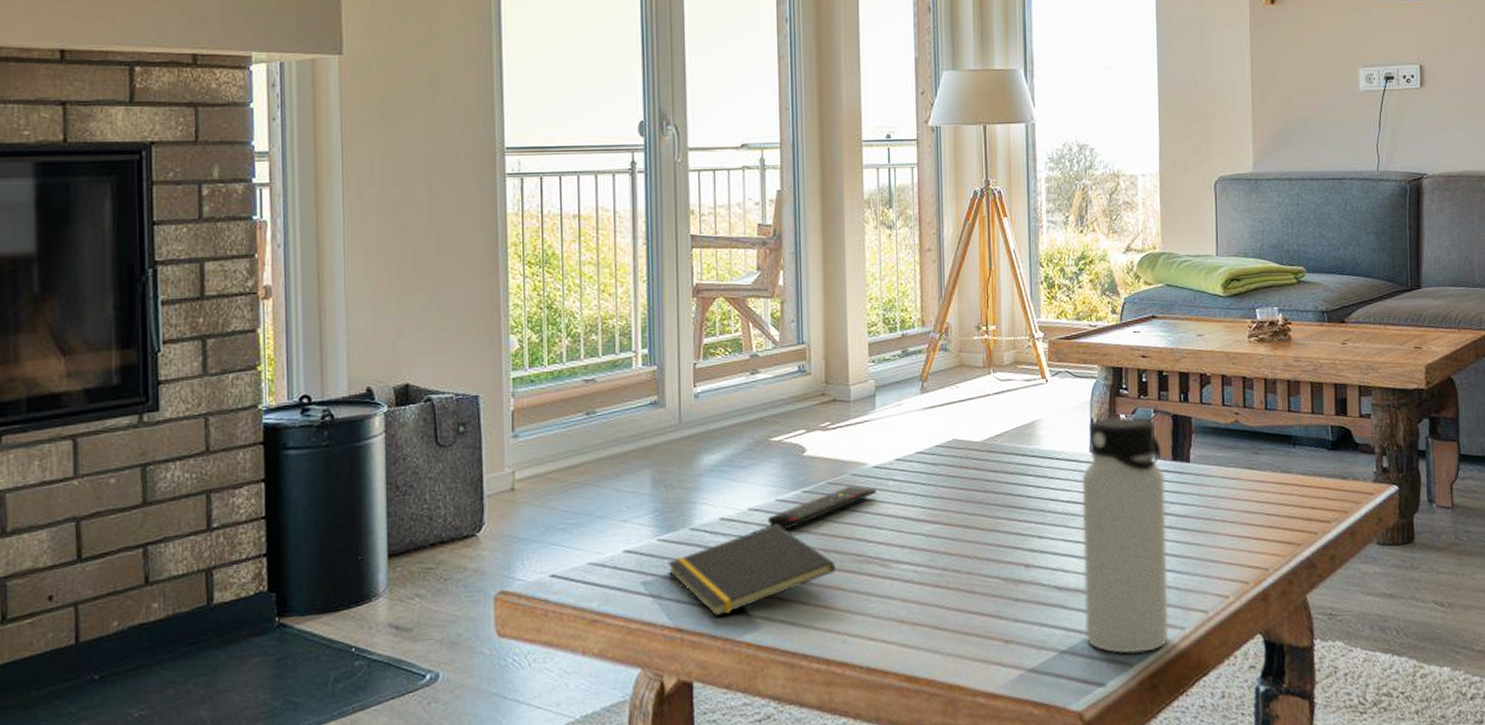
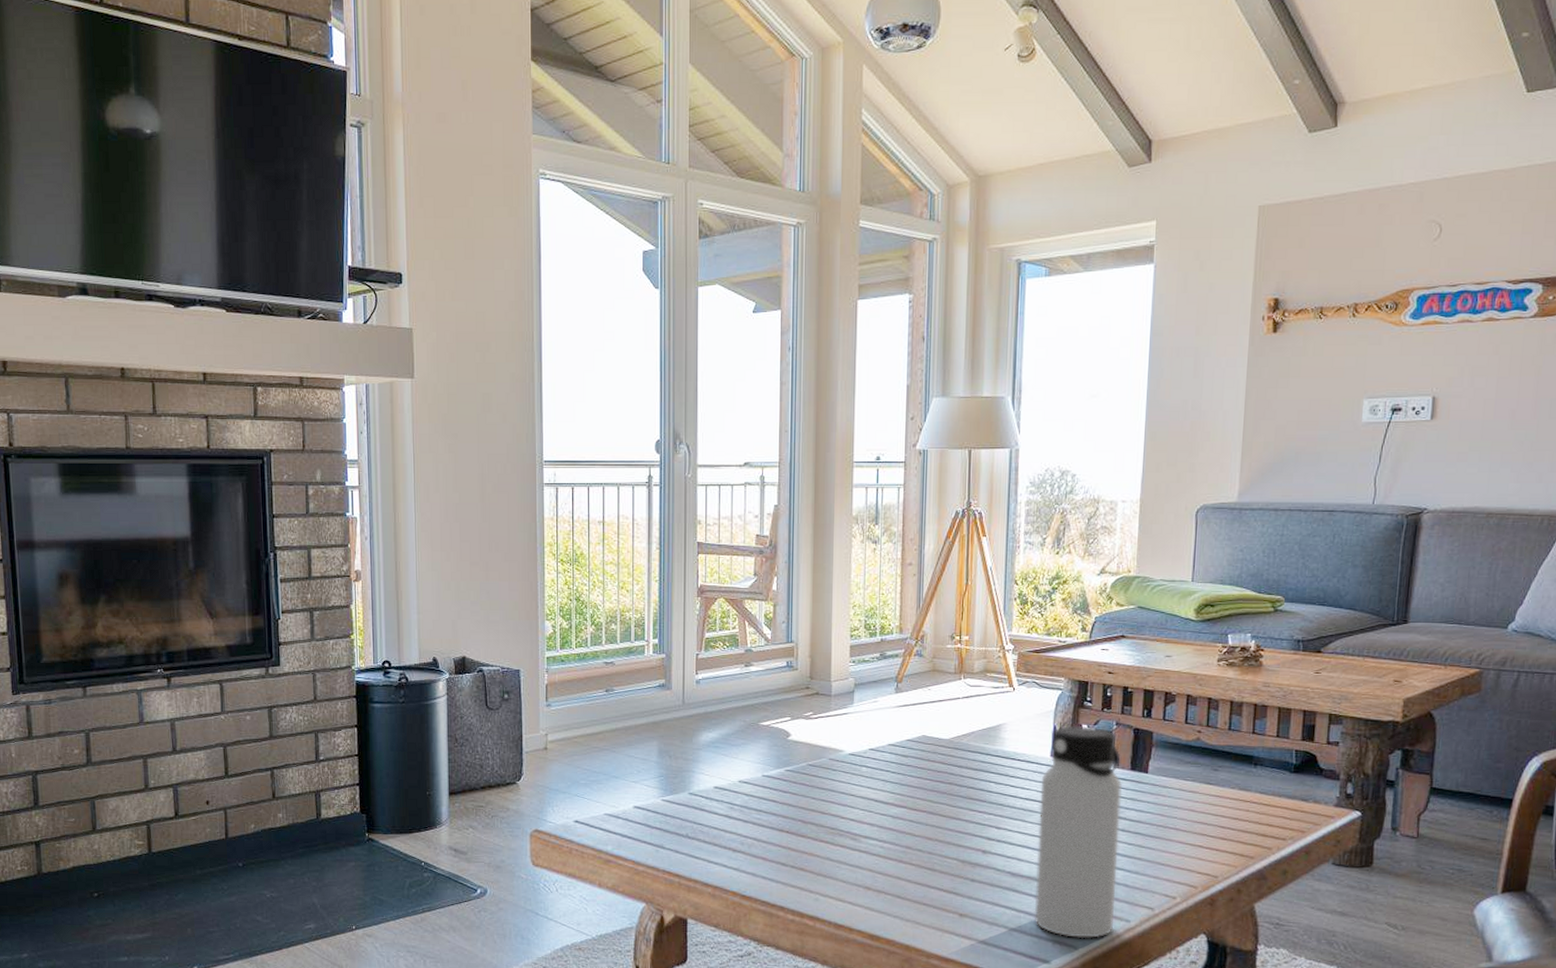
notepad: present [667,524,835,617] -> none [669,795,812,868]
remote control: present [768,485,876,530] -> none [755,768,851,802]

